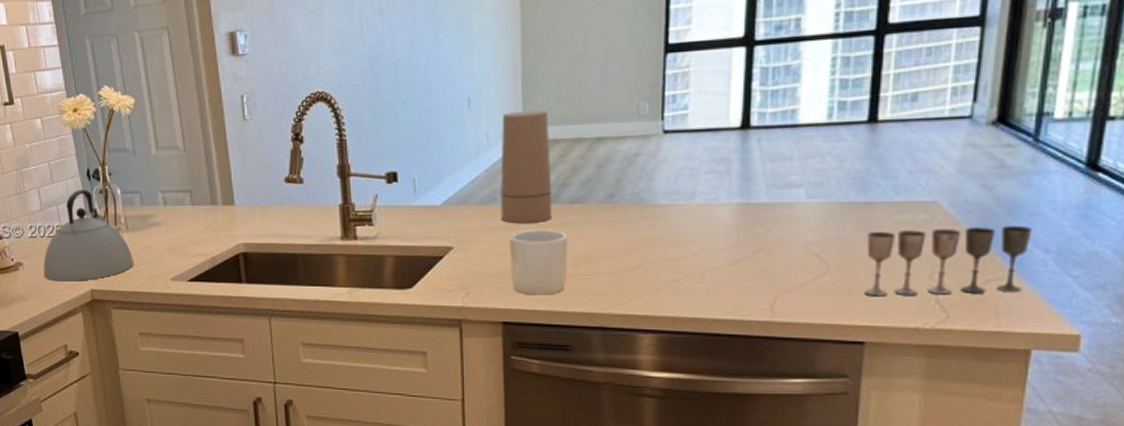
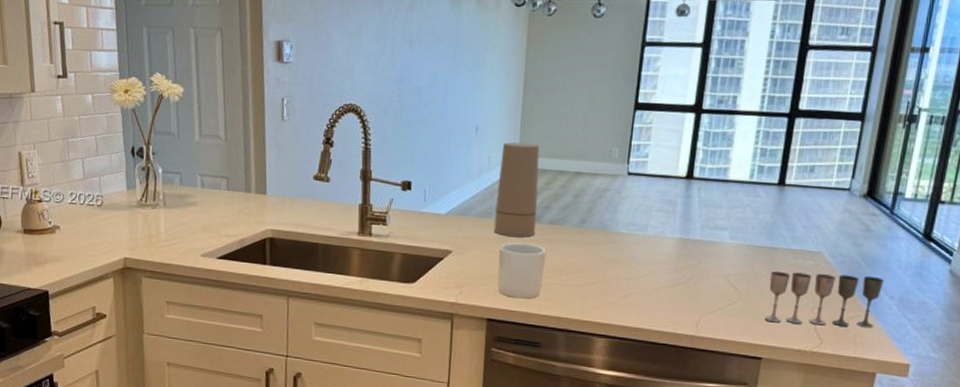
kettle: present [43,190,134,282] -> none [79,165,168,249]

